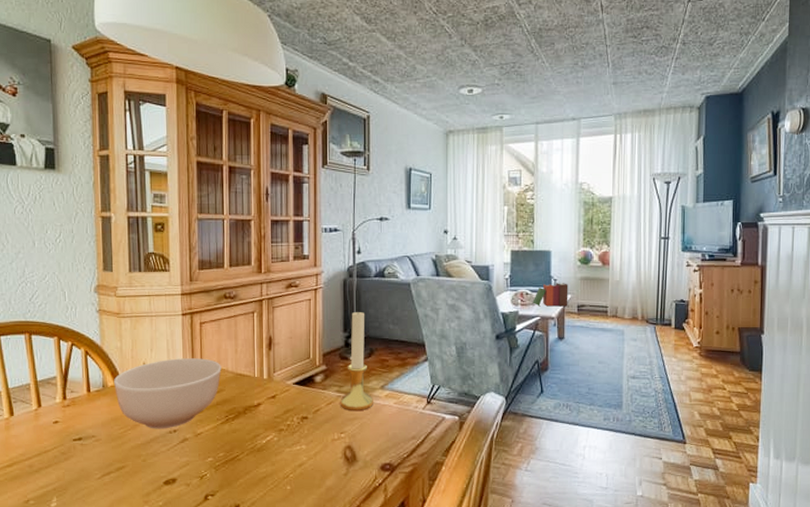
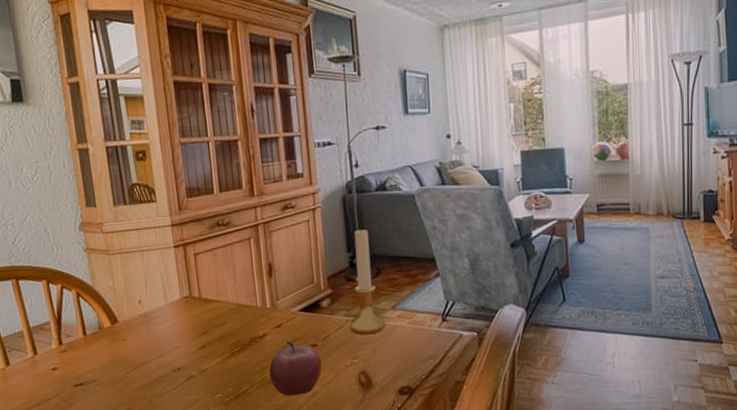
bowl: present [113,358,222,429] -> none [109,291,222,369]
fruit: none [260,411,310,464] -> present [269,340,322,396]
books: present [532,283,568,307] -> none [548,181,587,209]

